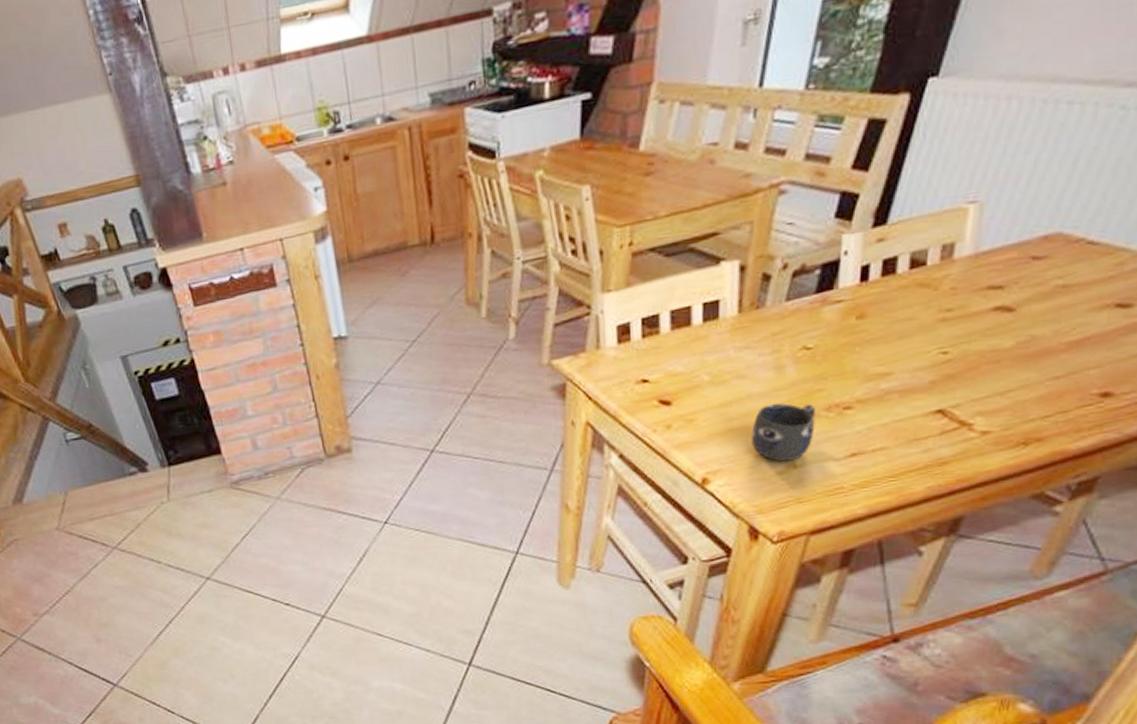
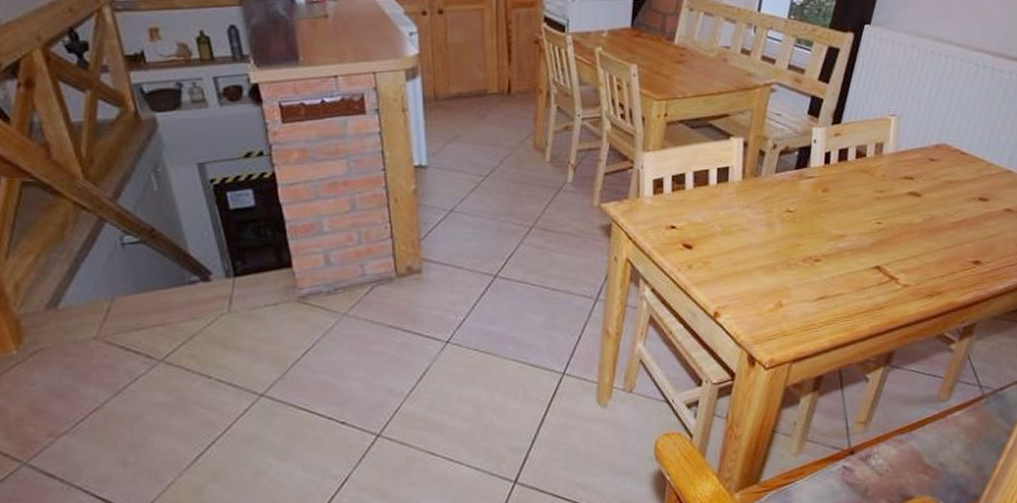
mug: present [750,403,816,462] -> none [750,253,796,301]

